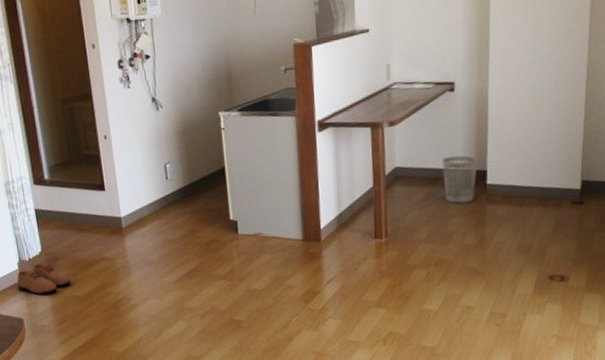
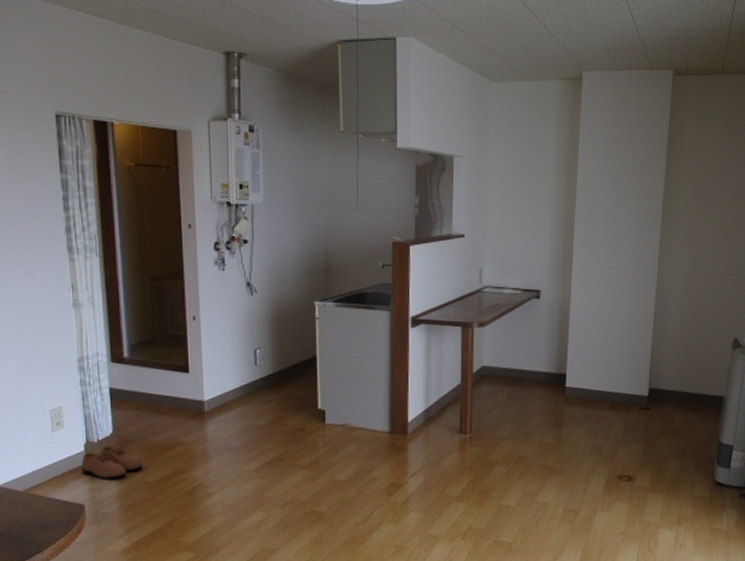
wastebasket: present [442,155,477,204] -> none [526,358,558,404]

